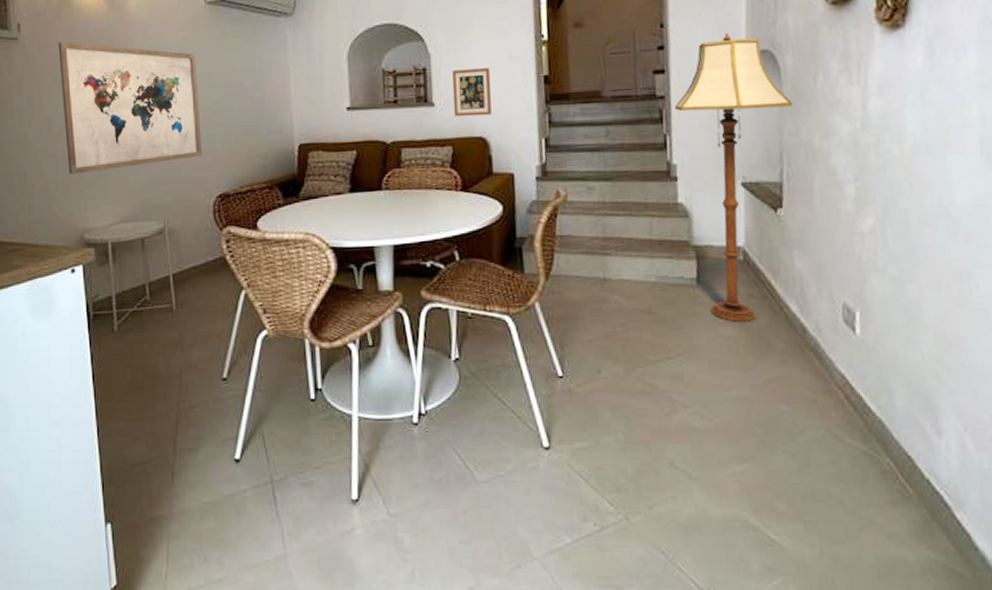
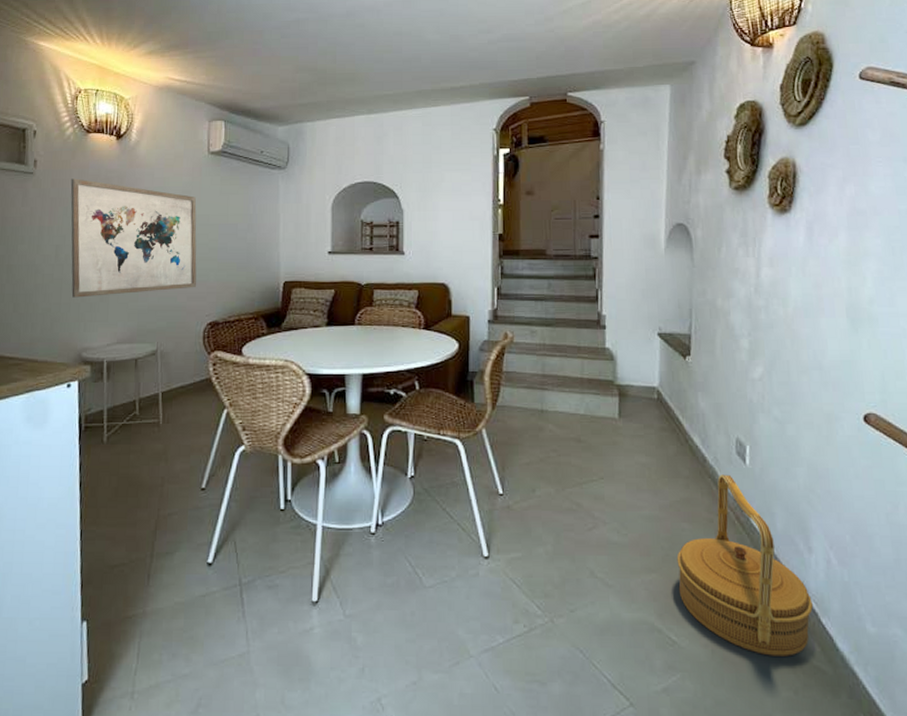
picture frame: present [452,68,492,117] -> none [421,225,454,265]
floor lamp: present [674,33,793,322] -> none [605,208,701,451]
woven basket: none [773,346,946,557] -> present [676,474,814,656]

